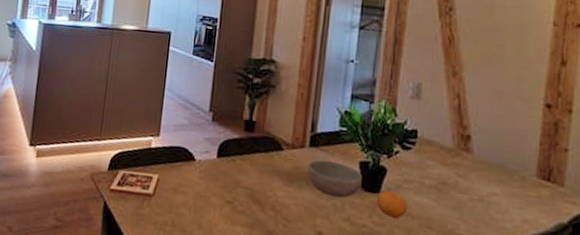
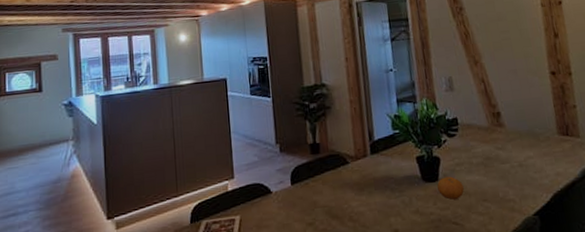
bowl: present [308,159,362,198] -> none [373,162,422,195]

